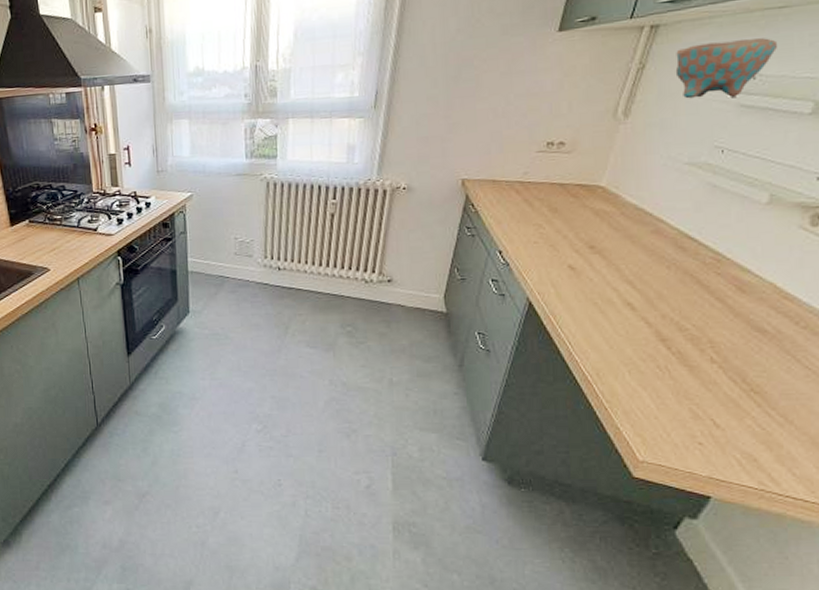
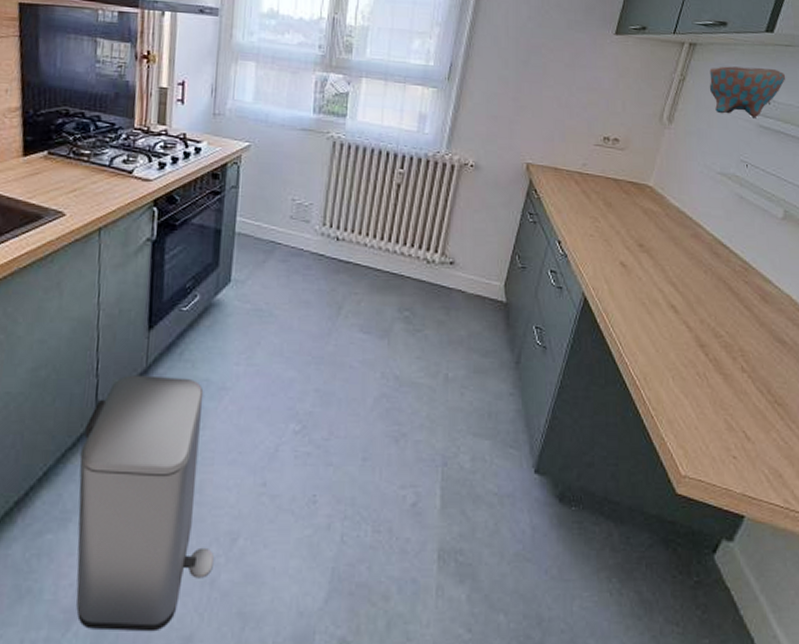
pedal bin: none [89,391,202,577] -> present [76,375,214,632]

